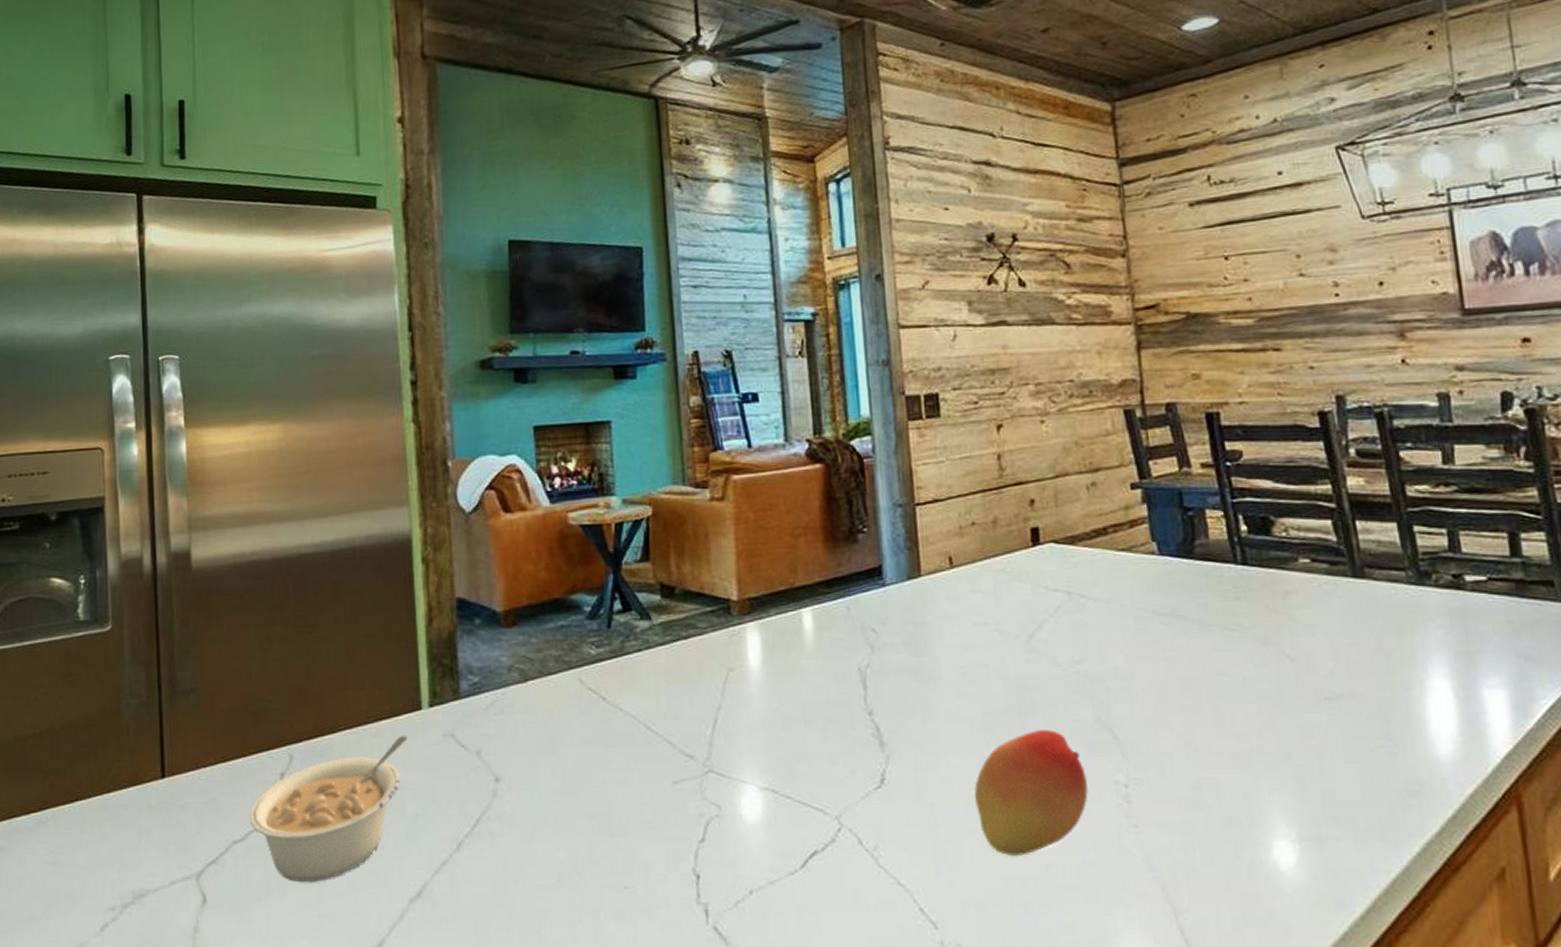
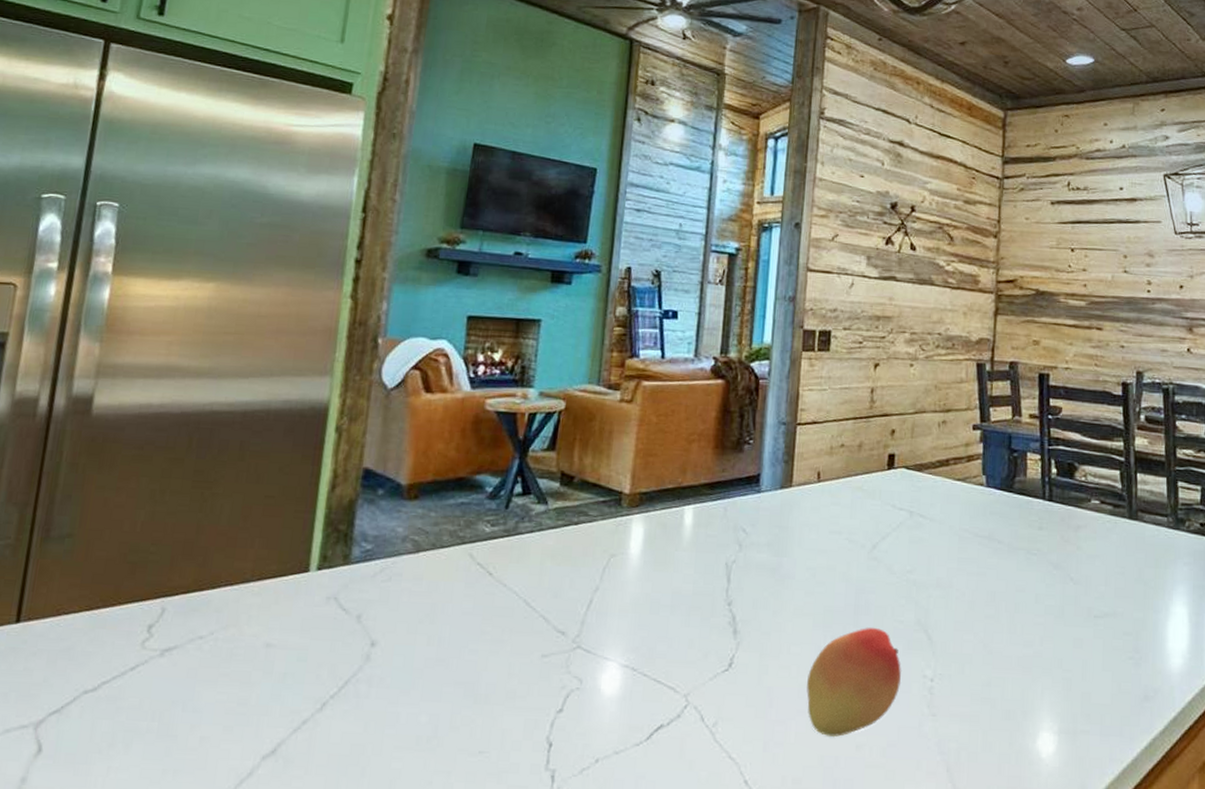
legume: present [250,734,408,883] -> none [106,595,290,737]

